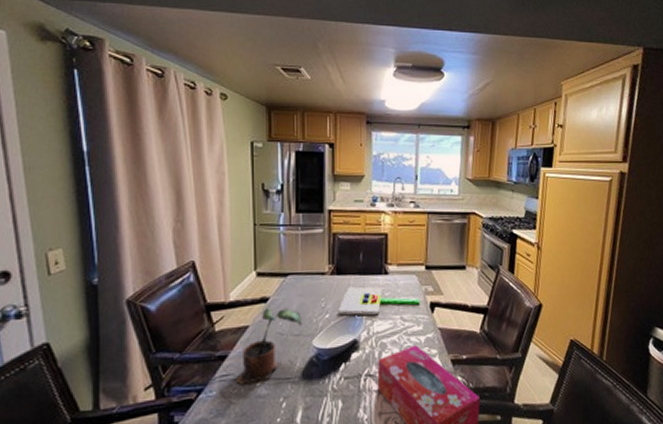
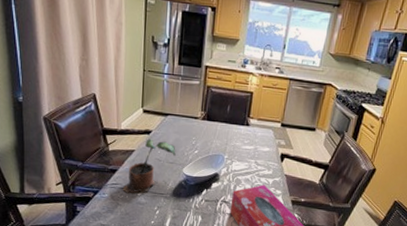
chopping board: present [339,286,421,316] -> none [206,131,273,157]

